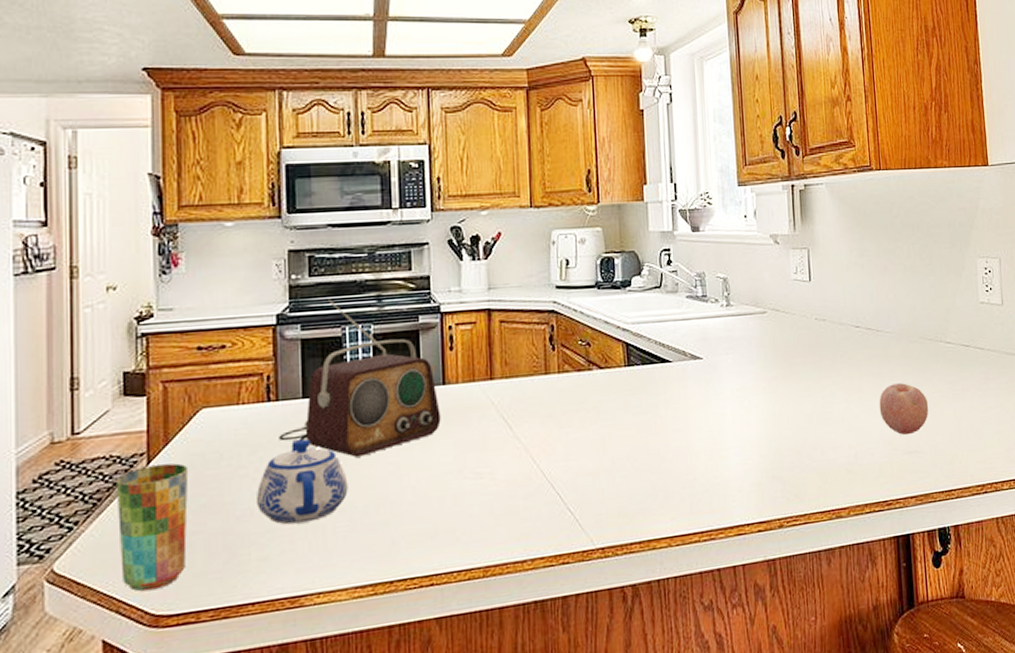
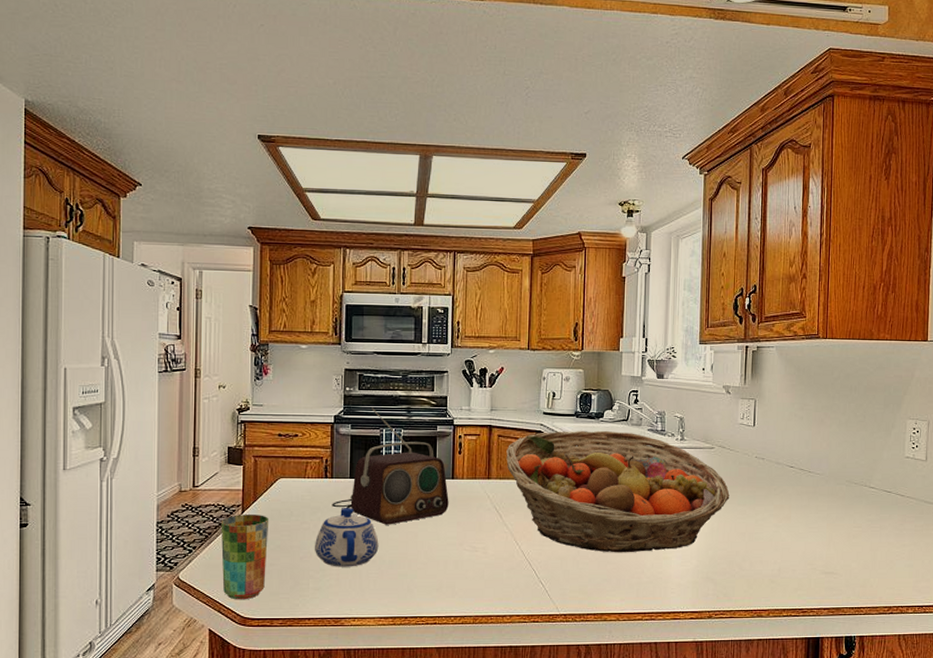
fruit basket: none [512,302,790,460] -> present [506,430,730,553]
fruit: present [879,383,929,435] -> none [804,516,848,558]

